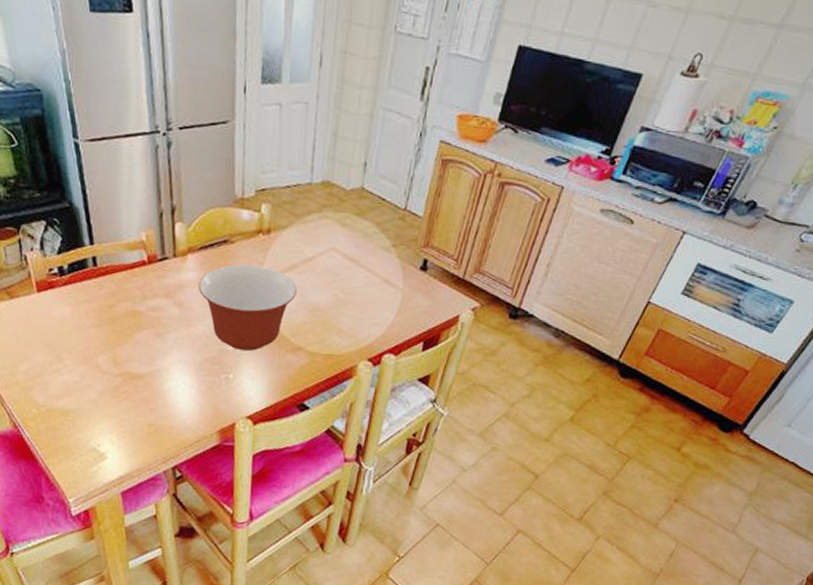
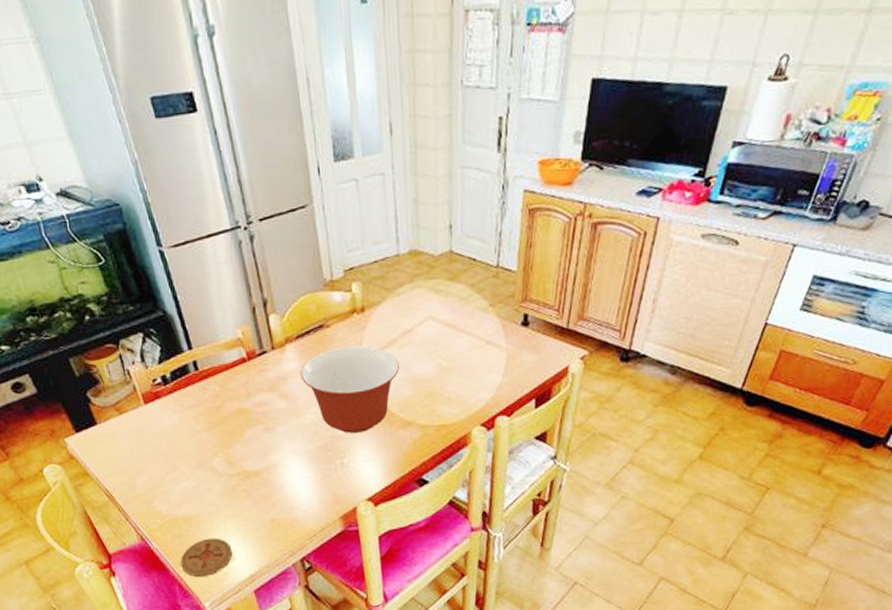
coaster: none [51,434,105,472] -> present [180,538,233,577]

